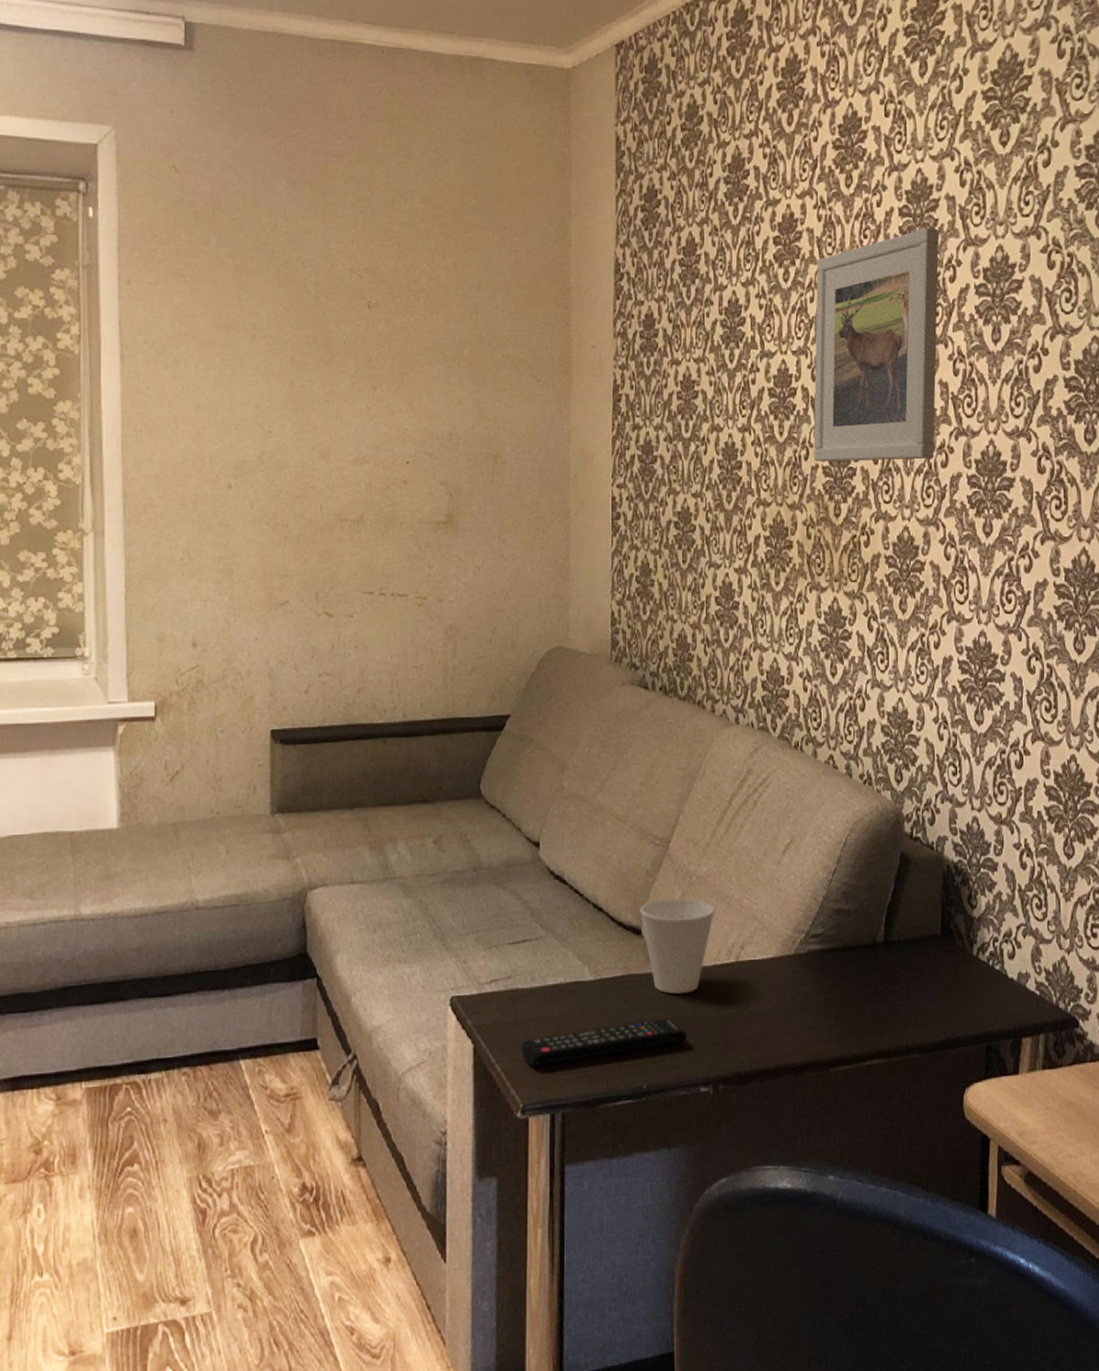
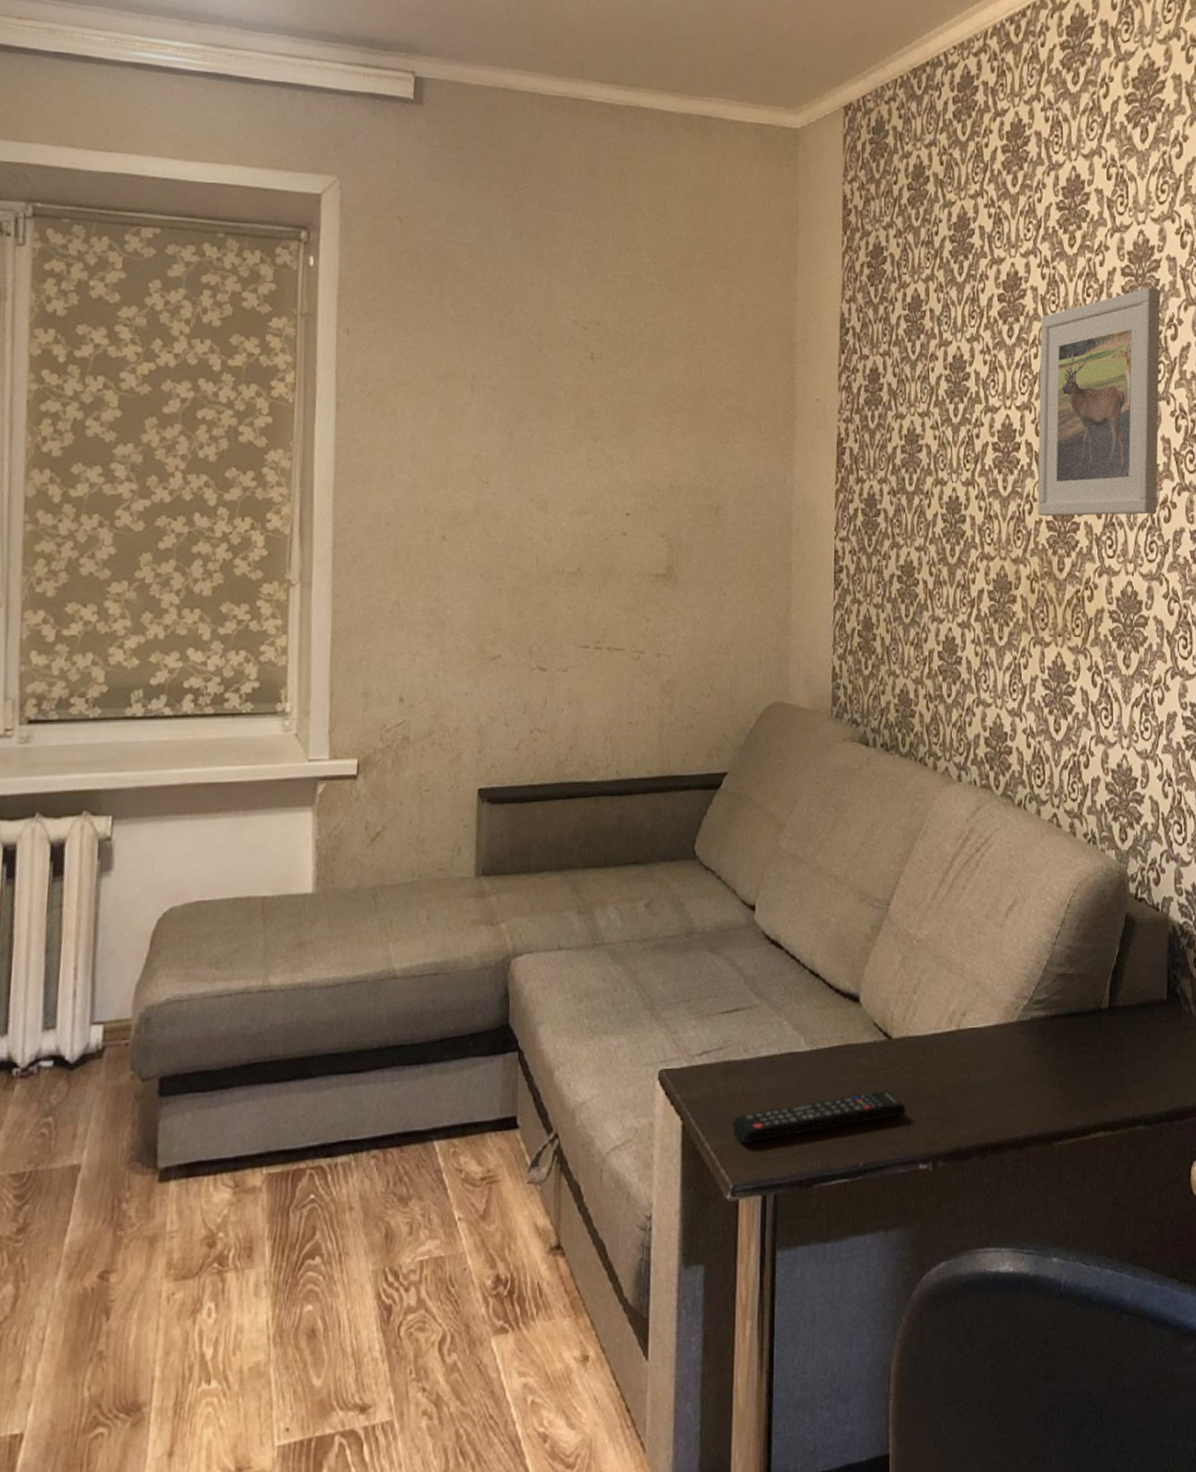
cup: present [640,898,716,994] -> none [858,963,937,1064]

